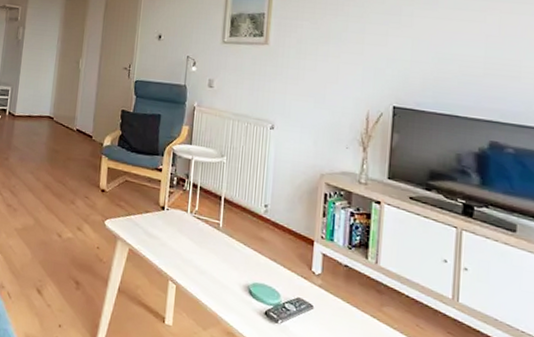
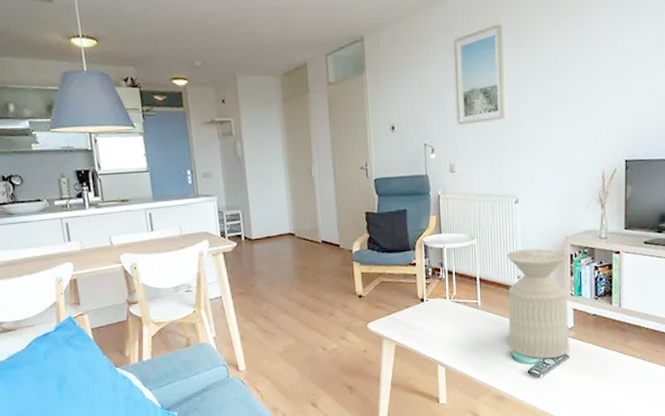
side table: none [247,176,322,305] -> present [507,248,569,359]

